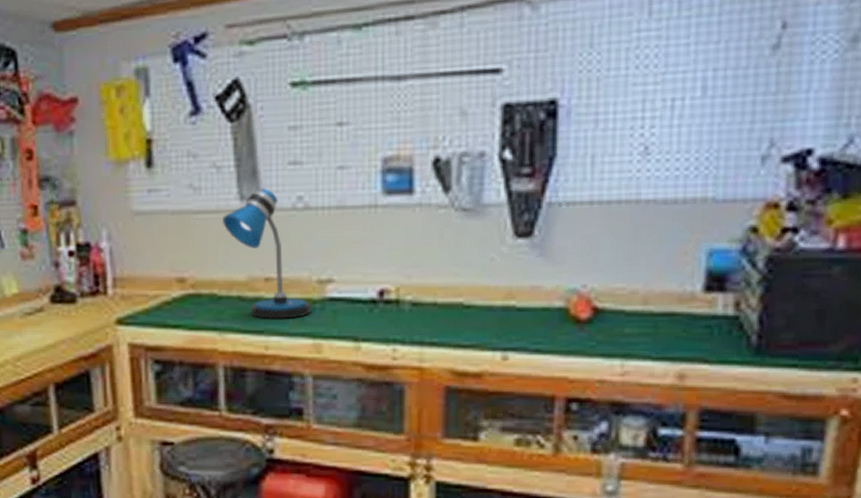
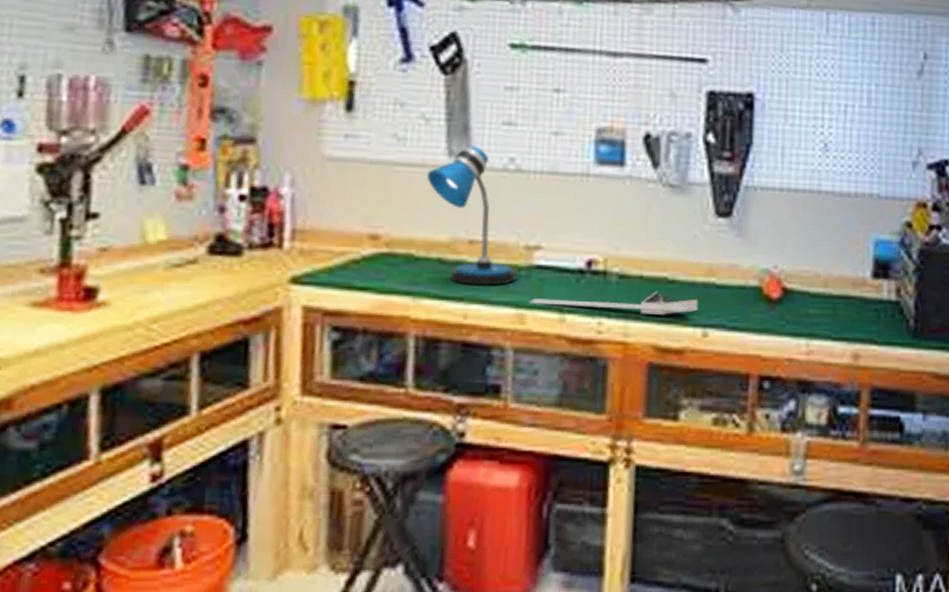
combination square: none [324,318,497,340] -> present [529,292,698,315]

